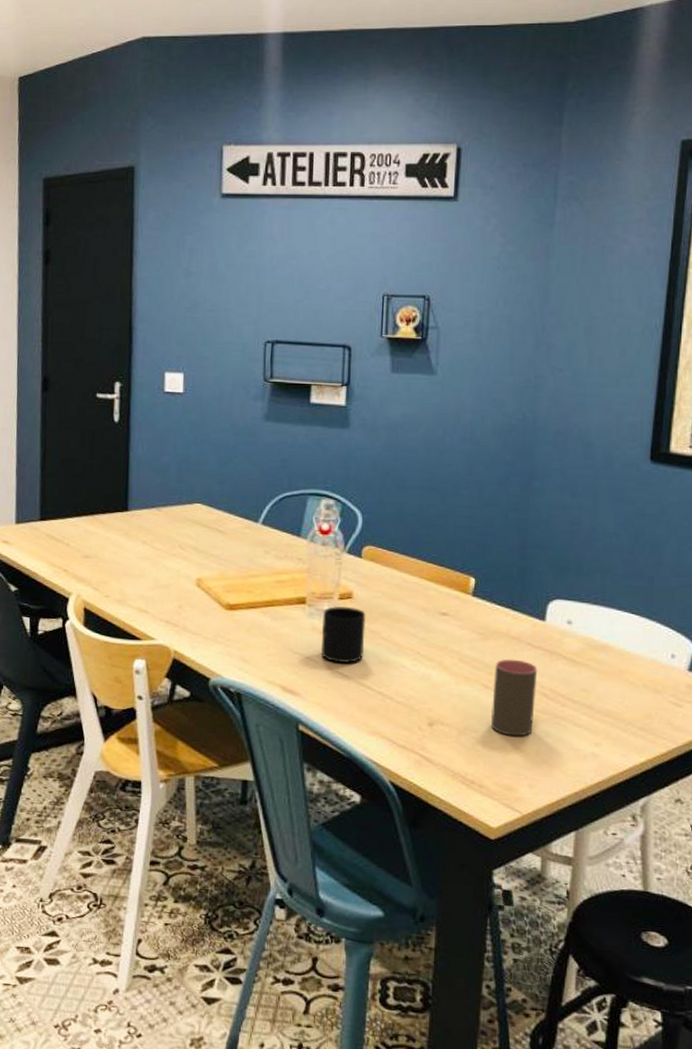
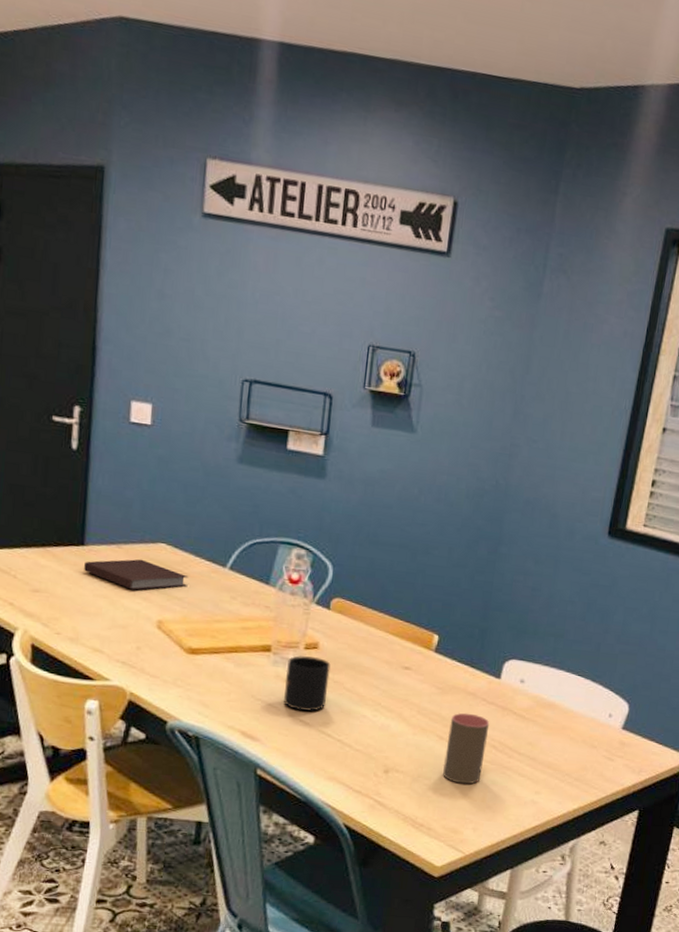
notebook: none [128,520,224,551] -> present [84,559,189,591]

